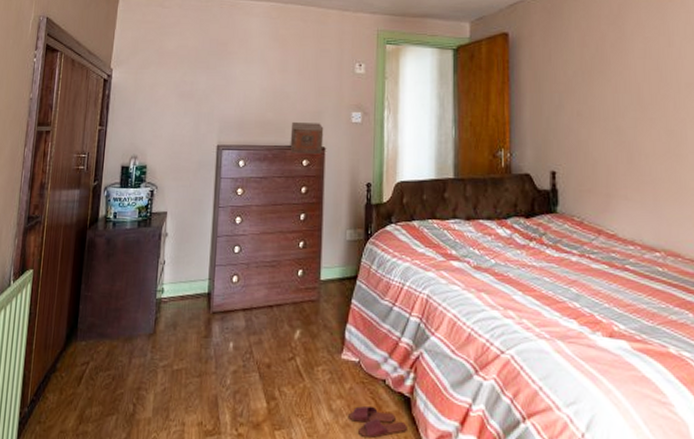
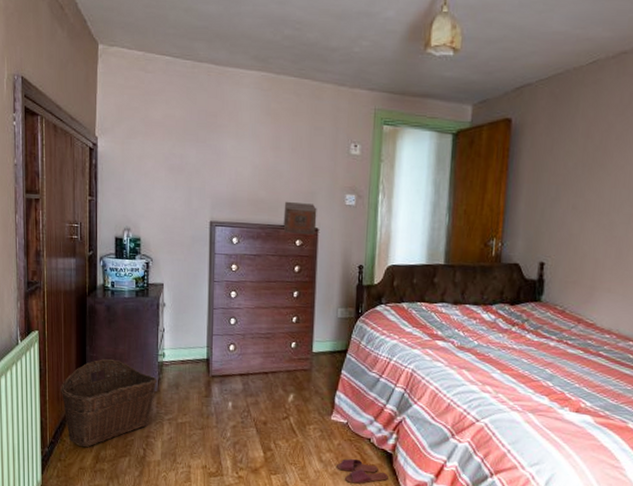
wicker basket: none [49,297,154,405] -> present [61,358,157,448]

